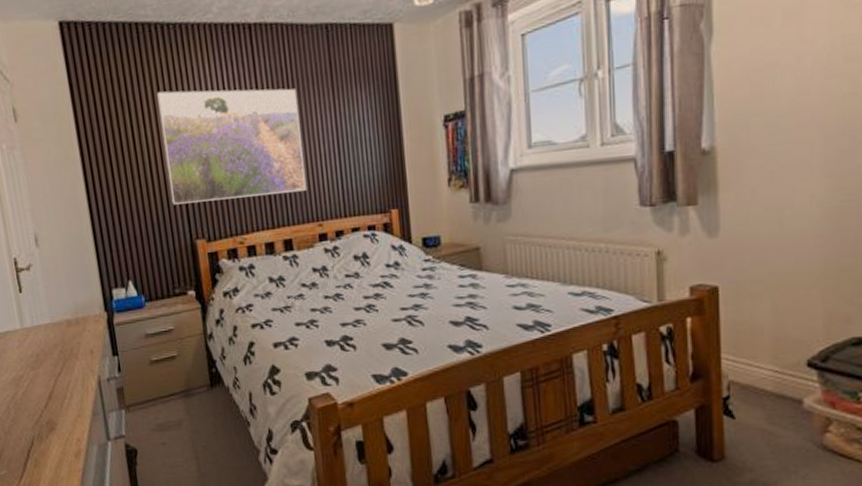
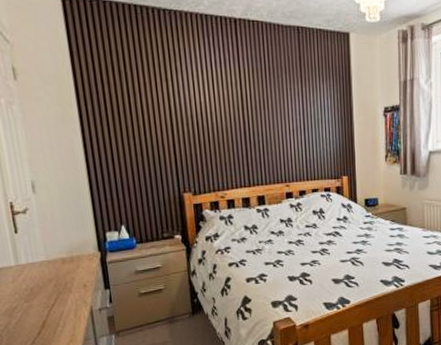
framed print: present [157,88,308,205] -> none [152,67,278,163]

